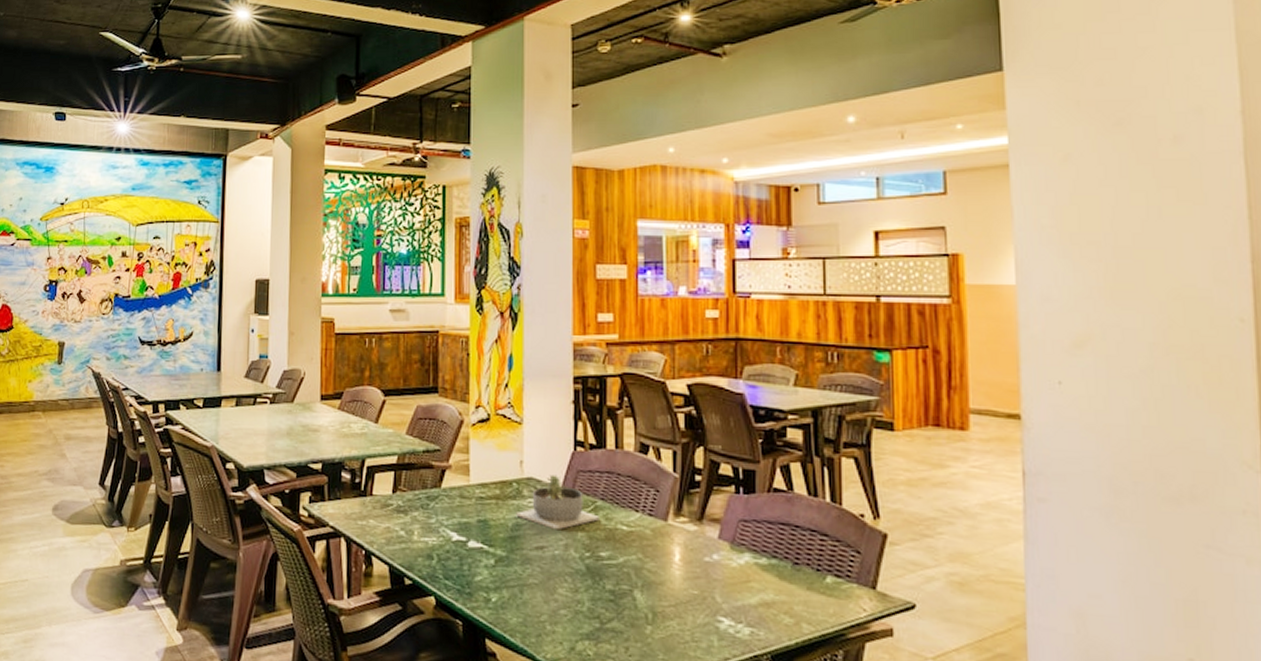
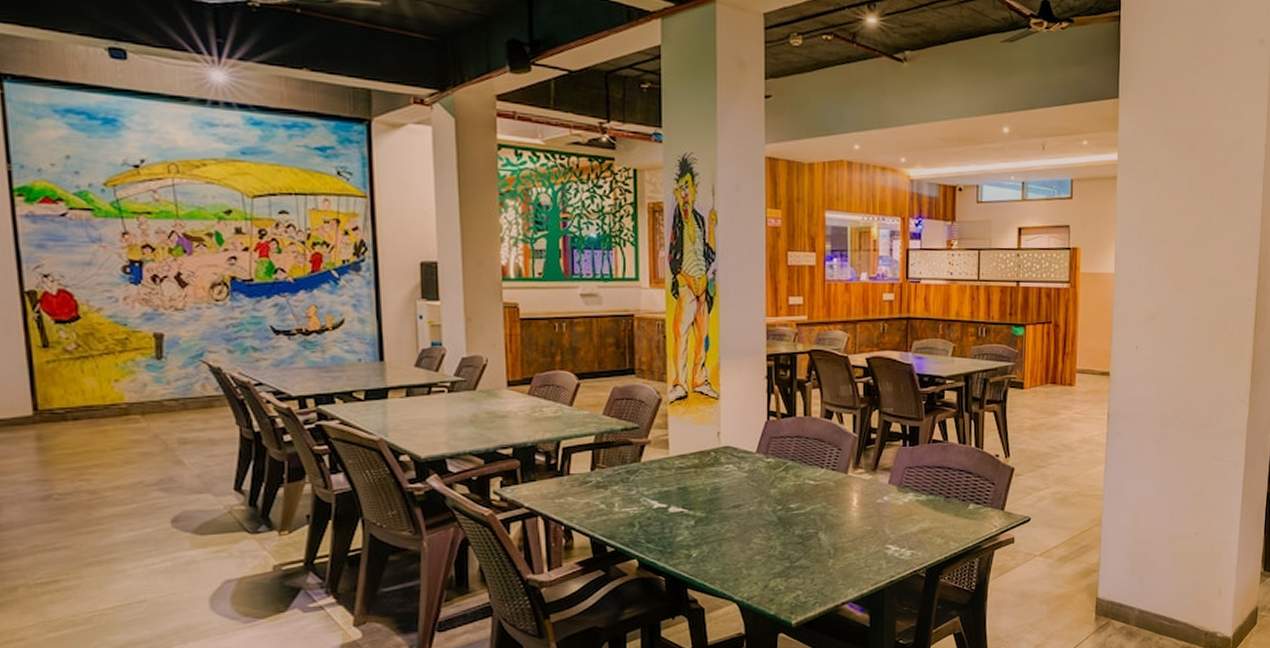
succulent planter: present [516,474,599,530] -> none [714,442,790,490]

